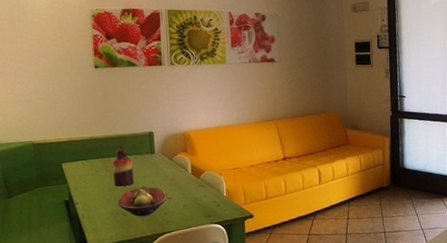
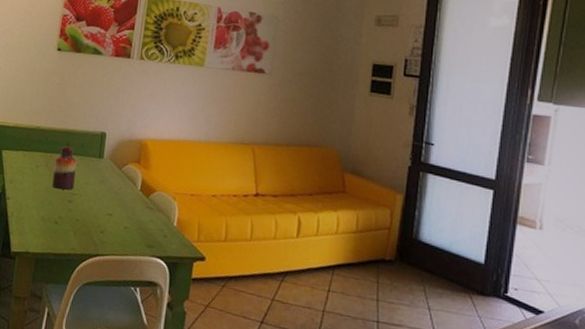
fruit bowl: present [117,184,167,217] -> none [51,192,108,230]

